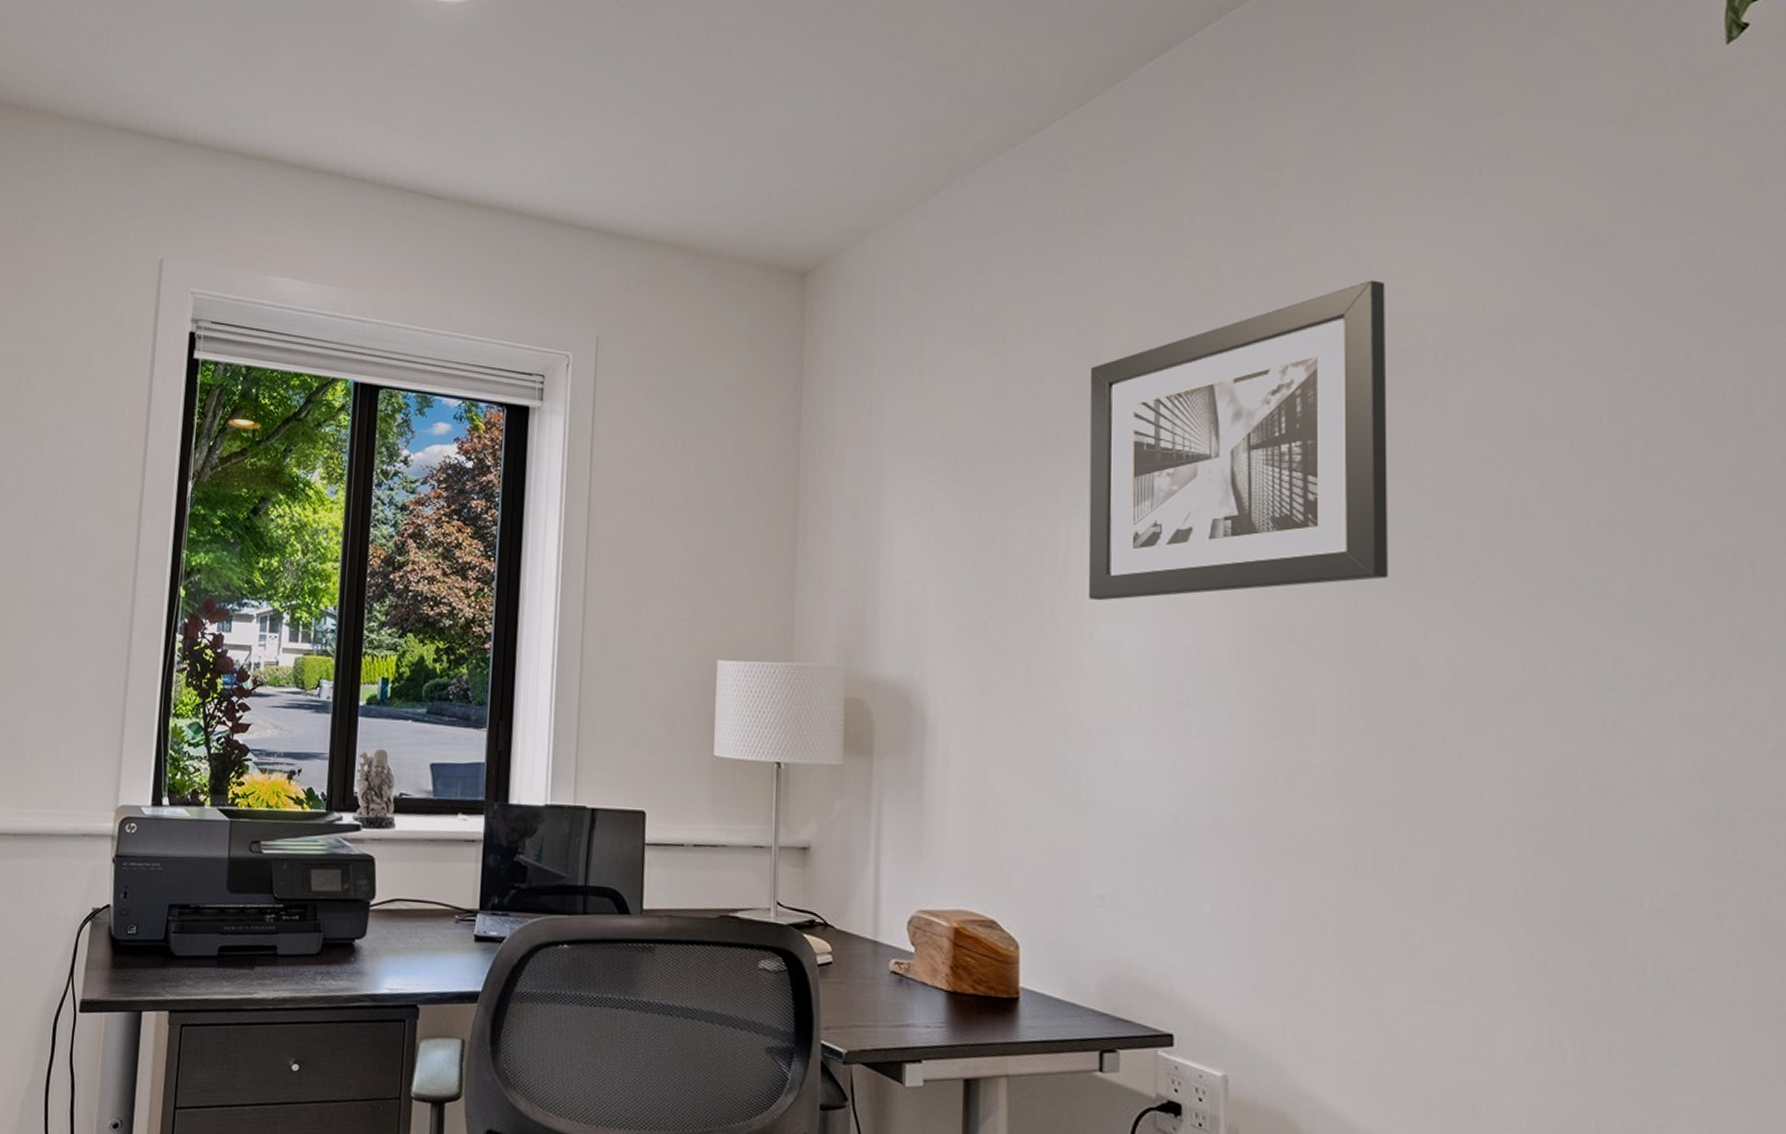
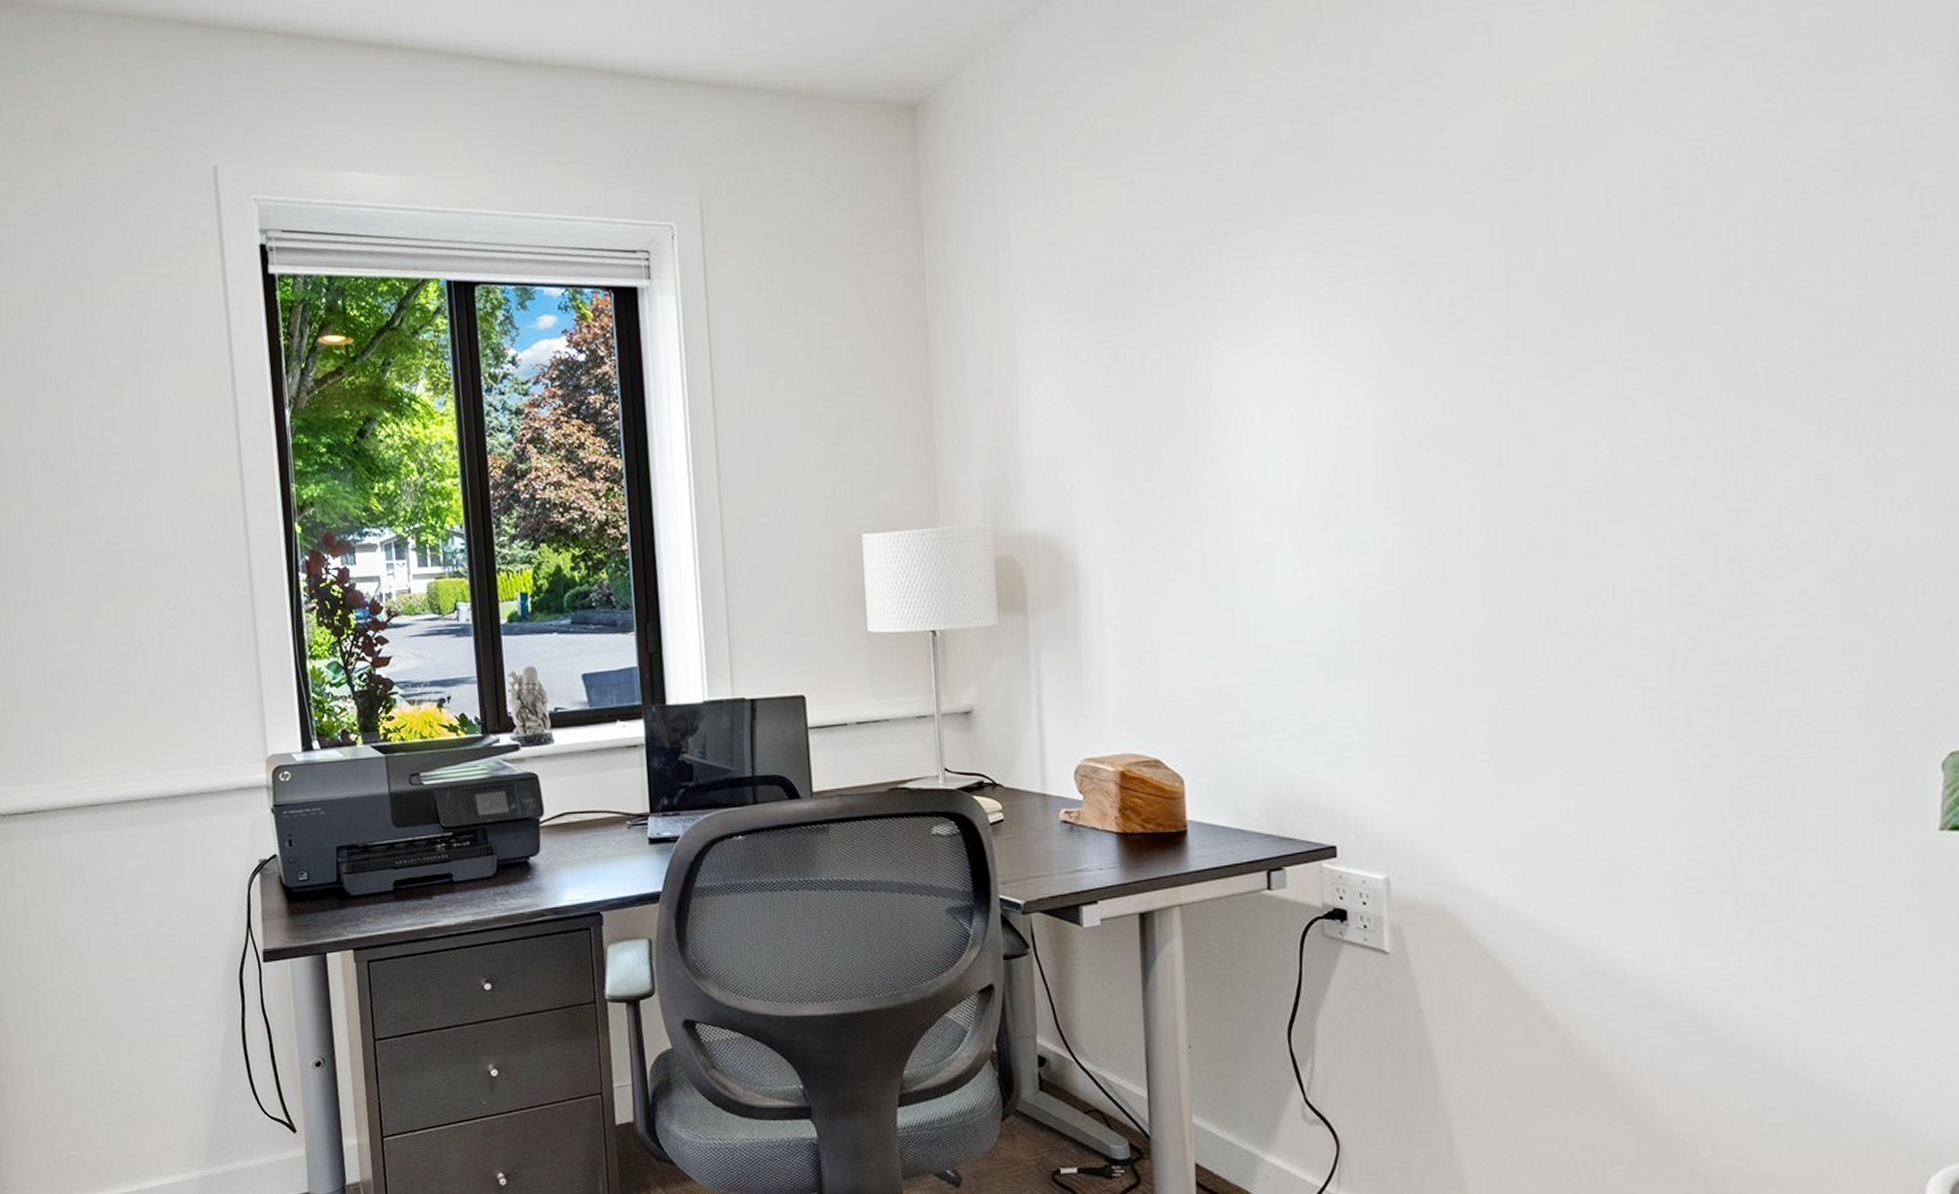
wall art: present [1088,280,1388,601] -> none [1221,50,1531,428]

